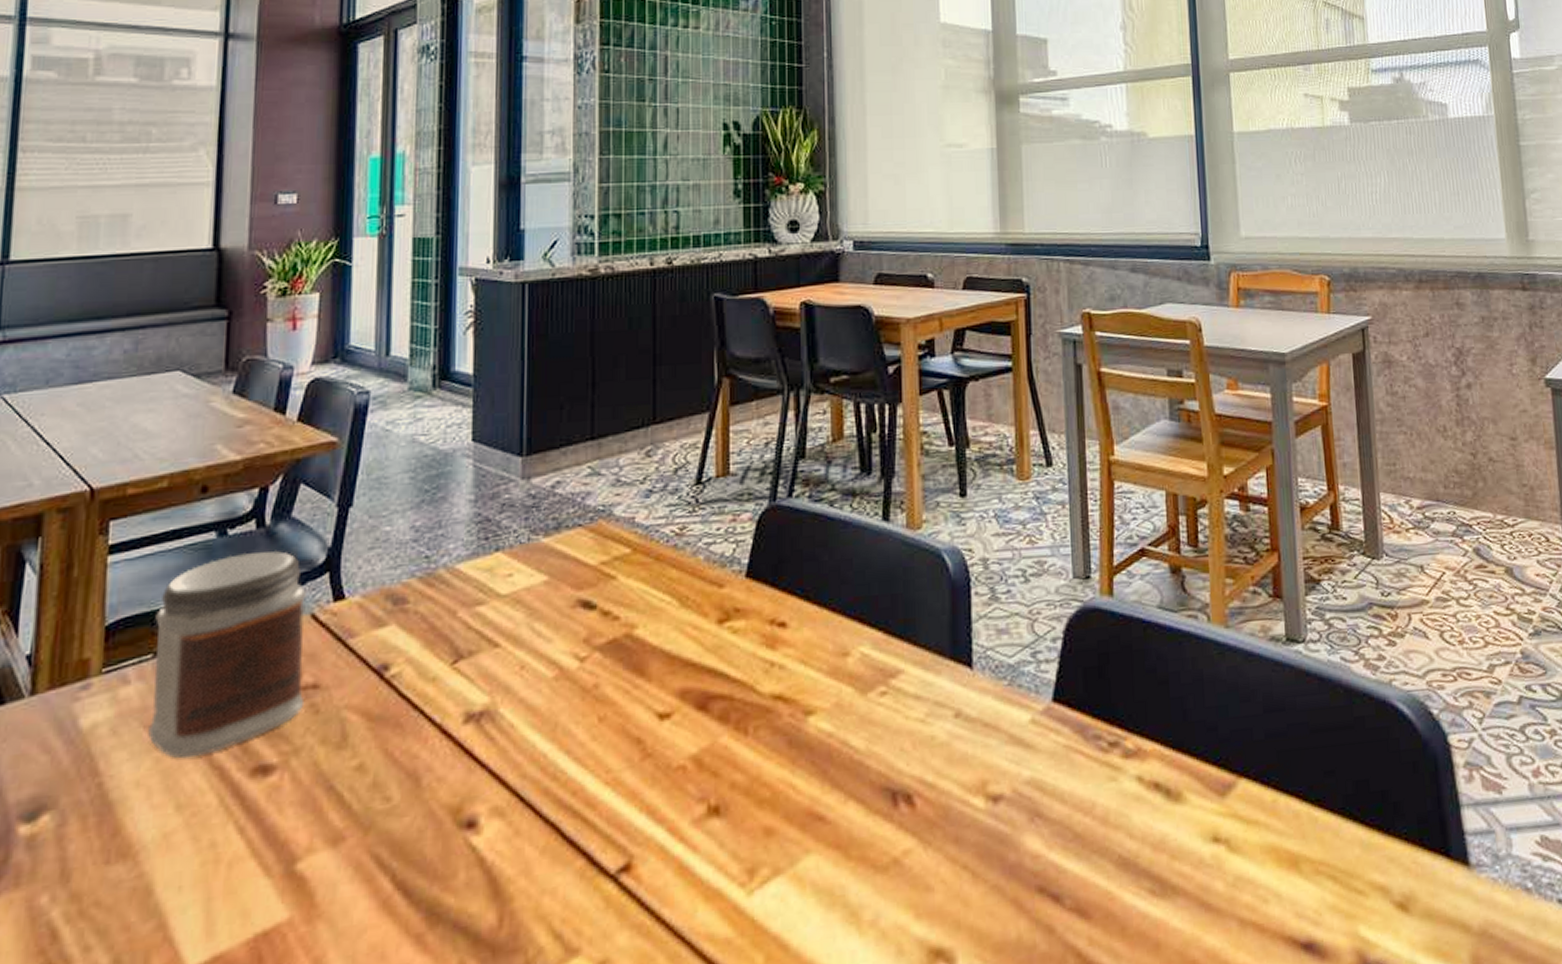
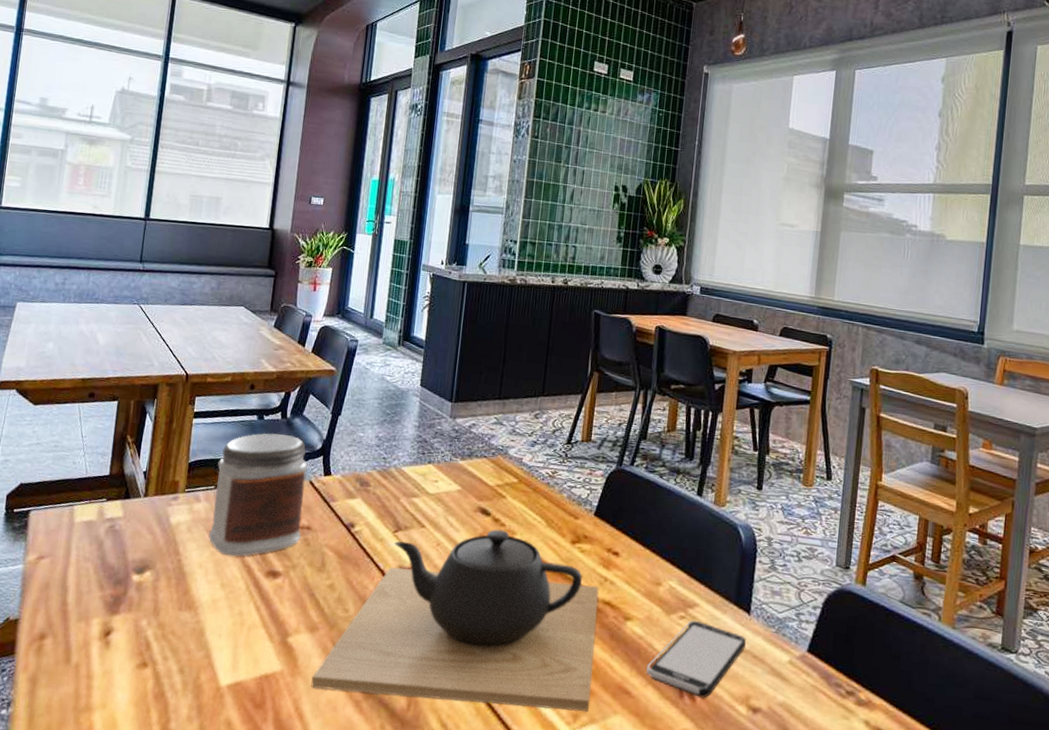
teapot: none [340,625,770,934] -> present [311,529,599,712]
smartphone: none [844,693,972,801] -> present [646,620,746,699]

